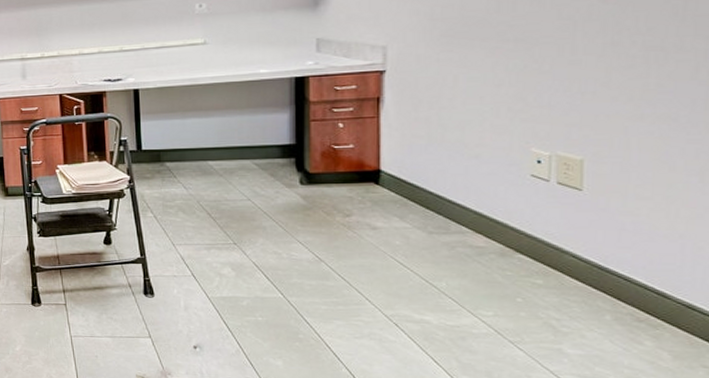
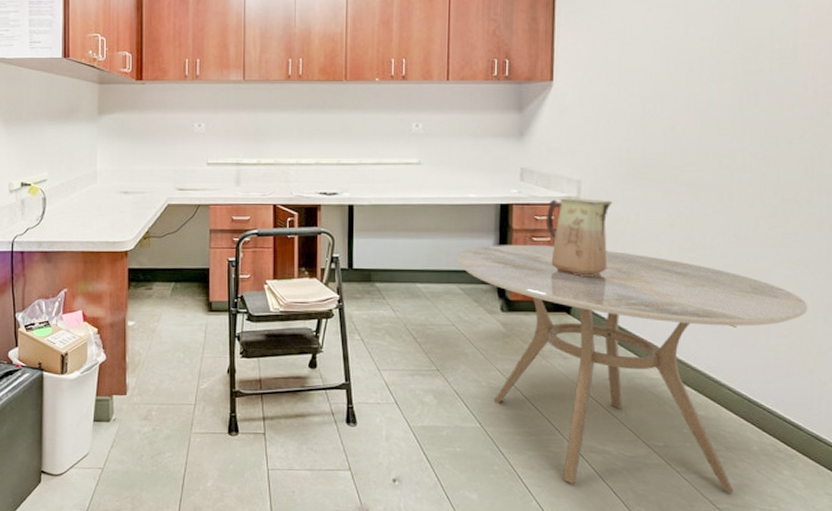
dining table: none [249,115,678,365] -> present [456,244,808,494]
vase: none [347,64,426,146] -> present [545,198,613,277]

